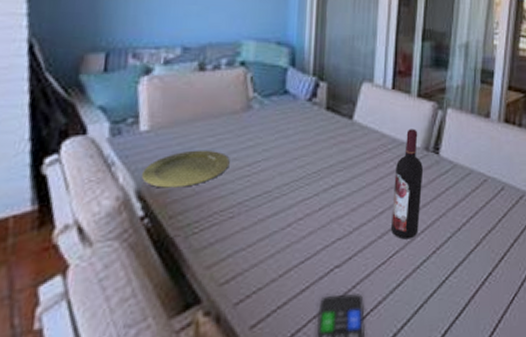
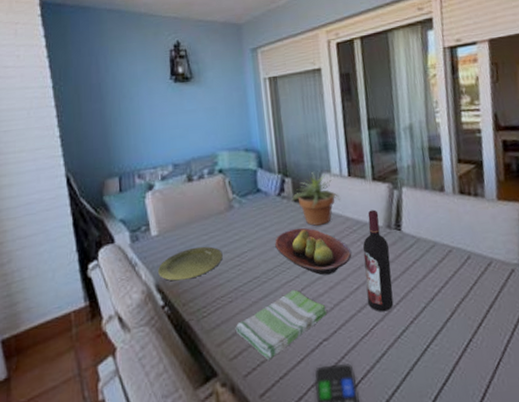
dish towel: none [232,209,344,287] -> present [235,289,327,360]
fruit bowl: none [296,140,382,195] -> present [275,227,352,276]
potted plant: none [323,78,379,139] -> present [291,171,340,226]

